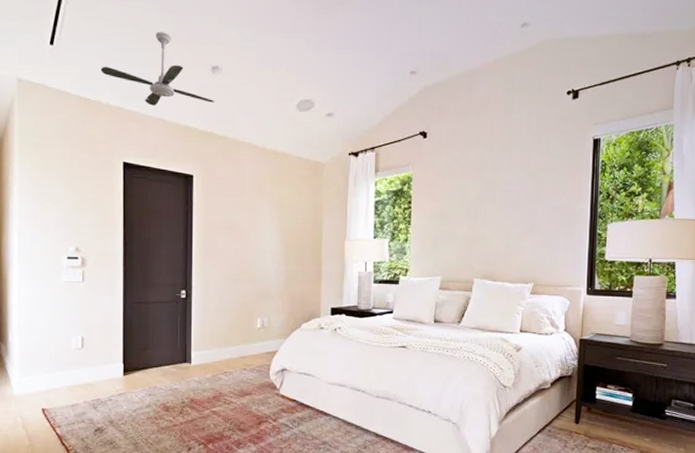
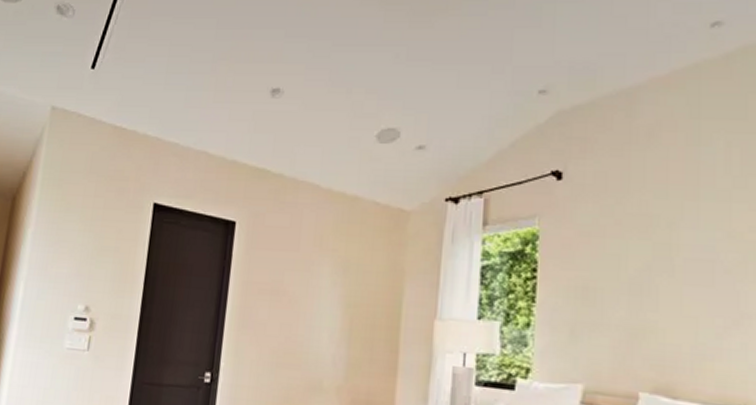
ceiling fan: present [101,32,215,106] -> none [142,51,272,136]

